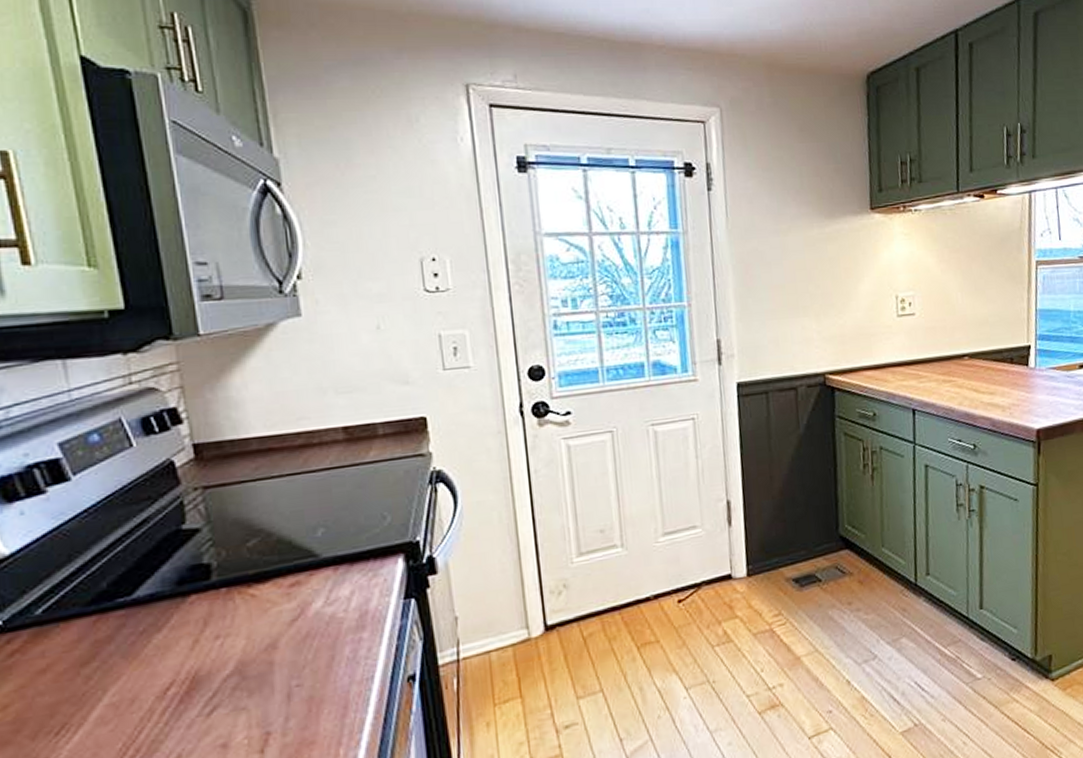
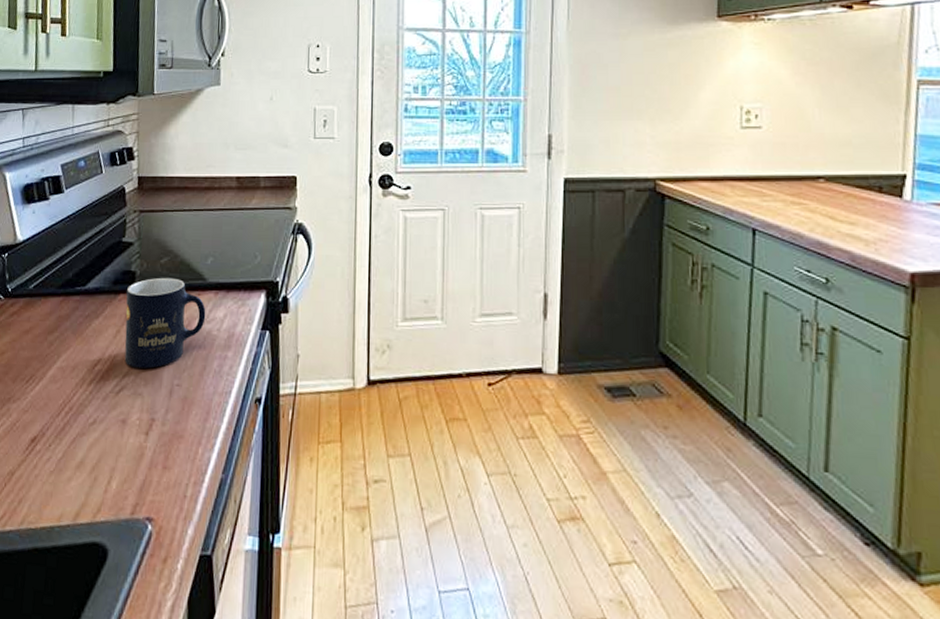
mug: none [199,561,325,680] -> present [124,277,206,369]

